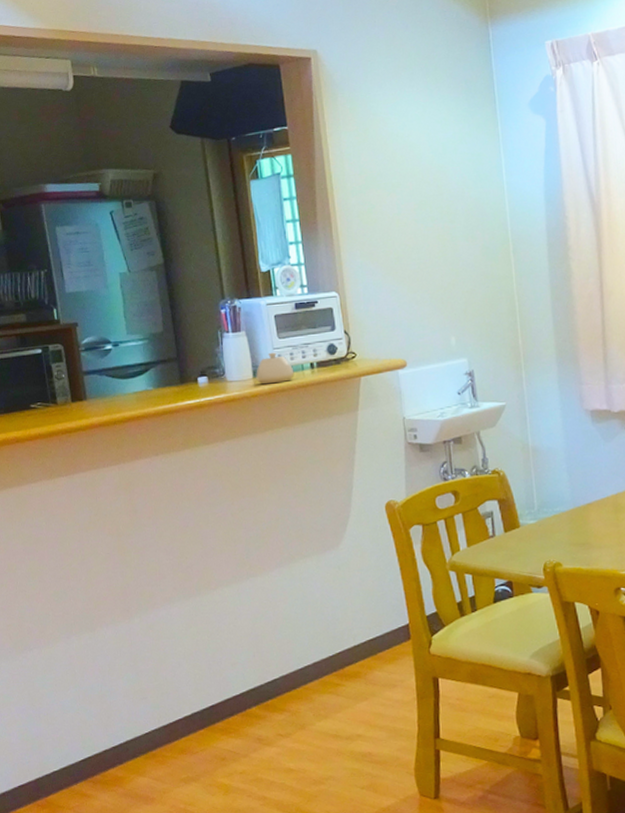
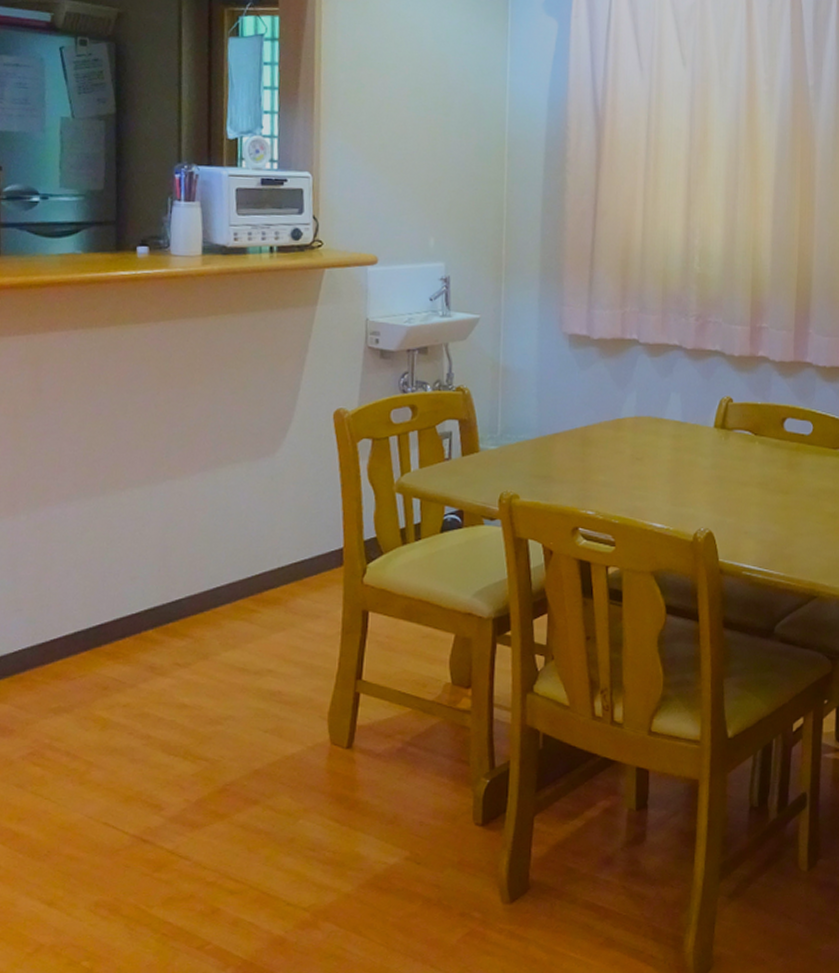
sugar bowl: present [256,352,295,385] -> none [205,229,250,264]

